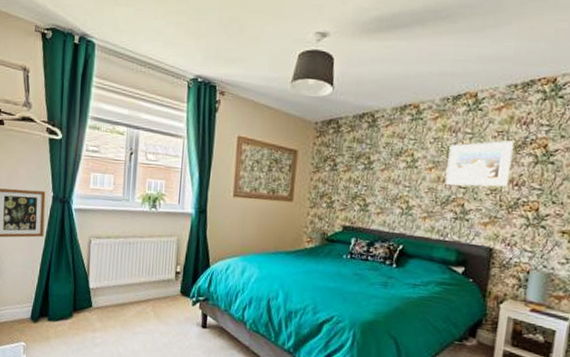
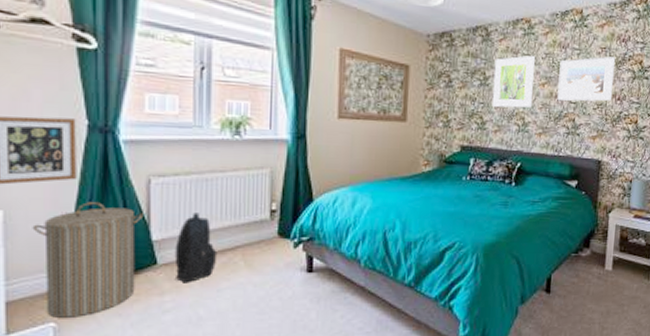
laundry hamper: none [15,254,85,341] -> present [32,202,143,318]
backpack: none [104,269,135,325] -> present [174,213,218,283]
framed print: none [375,140,422,192] -> present [491,56,535,108]

